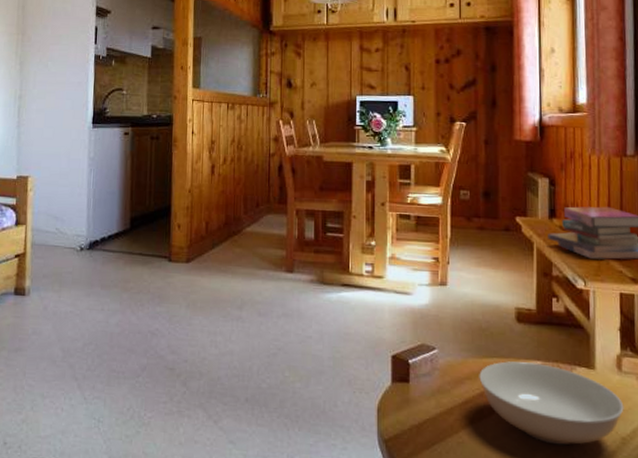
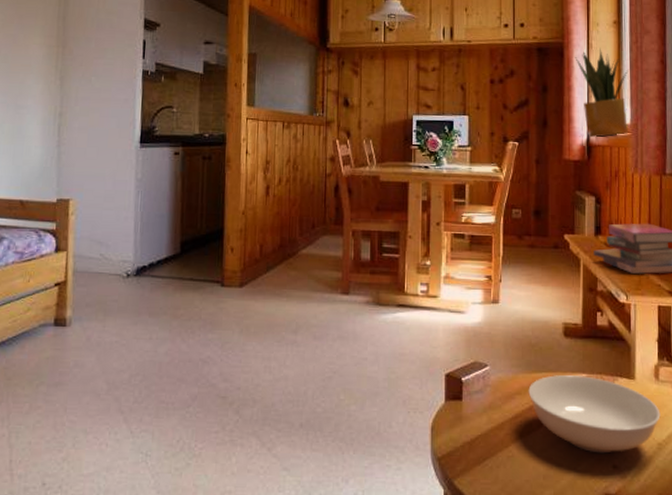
planter: none [525,25,584,118] -> present [575,47,629,138]

